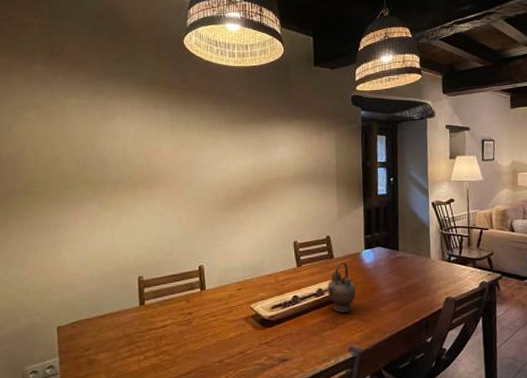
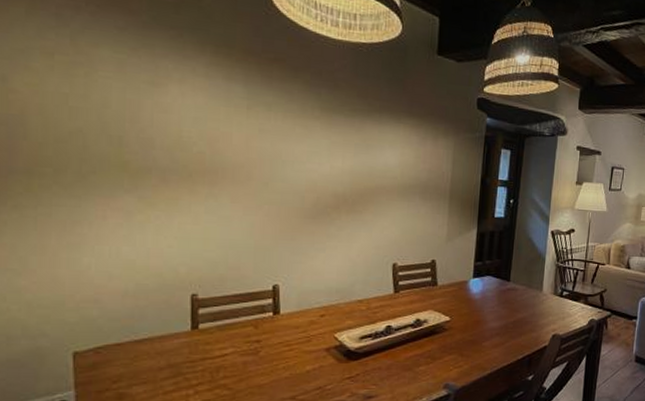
teapot: present [327,261,356,313] -> none [426,289,459,346]

